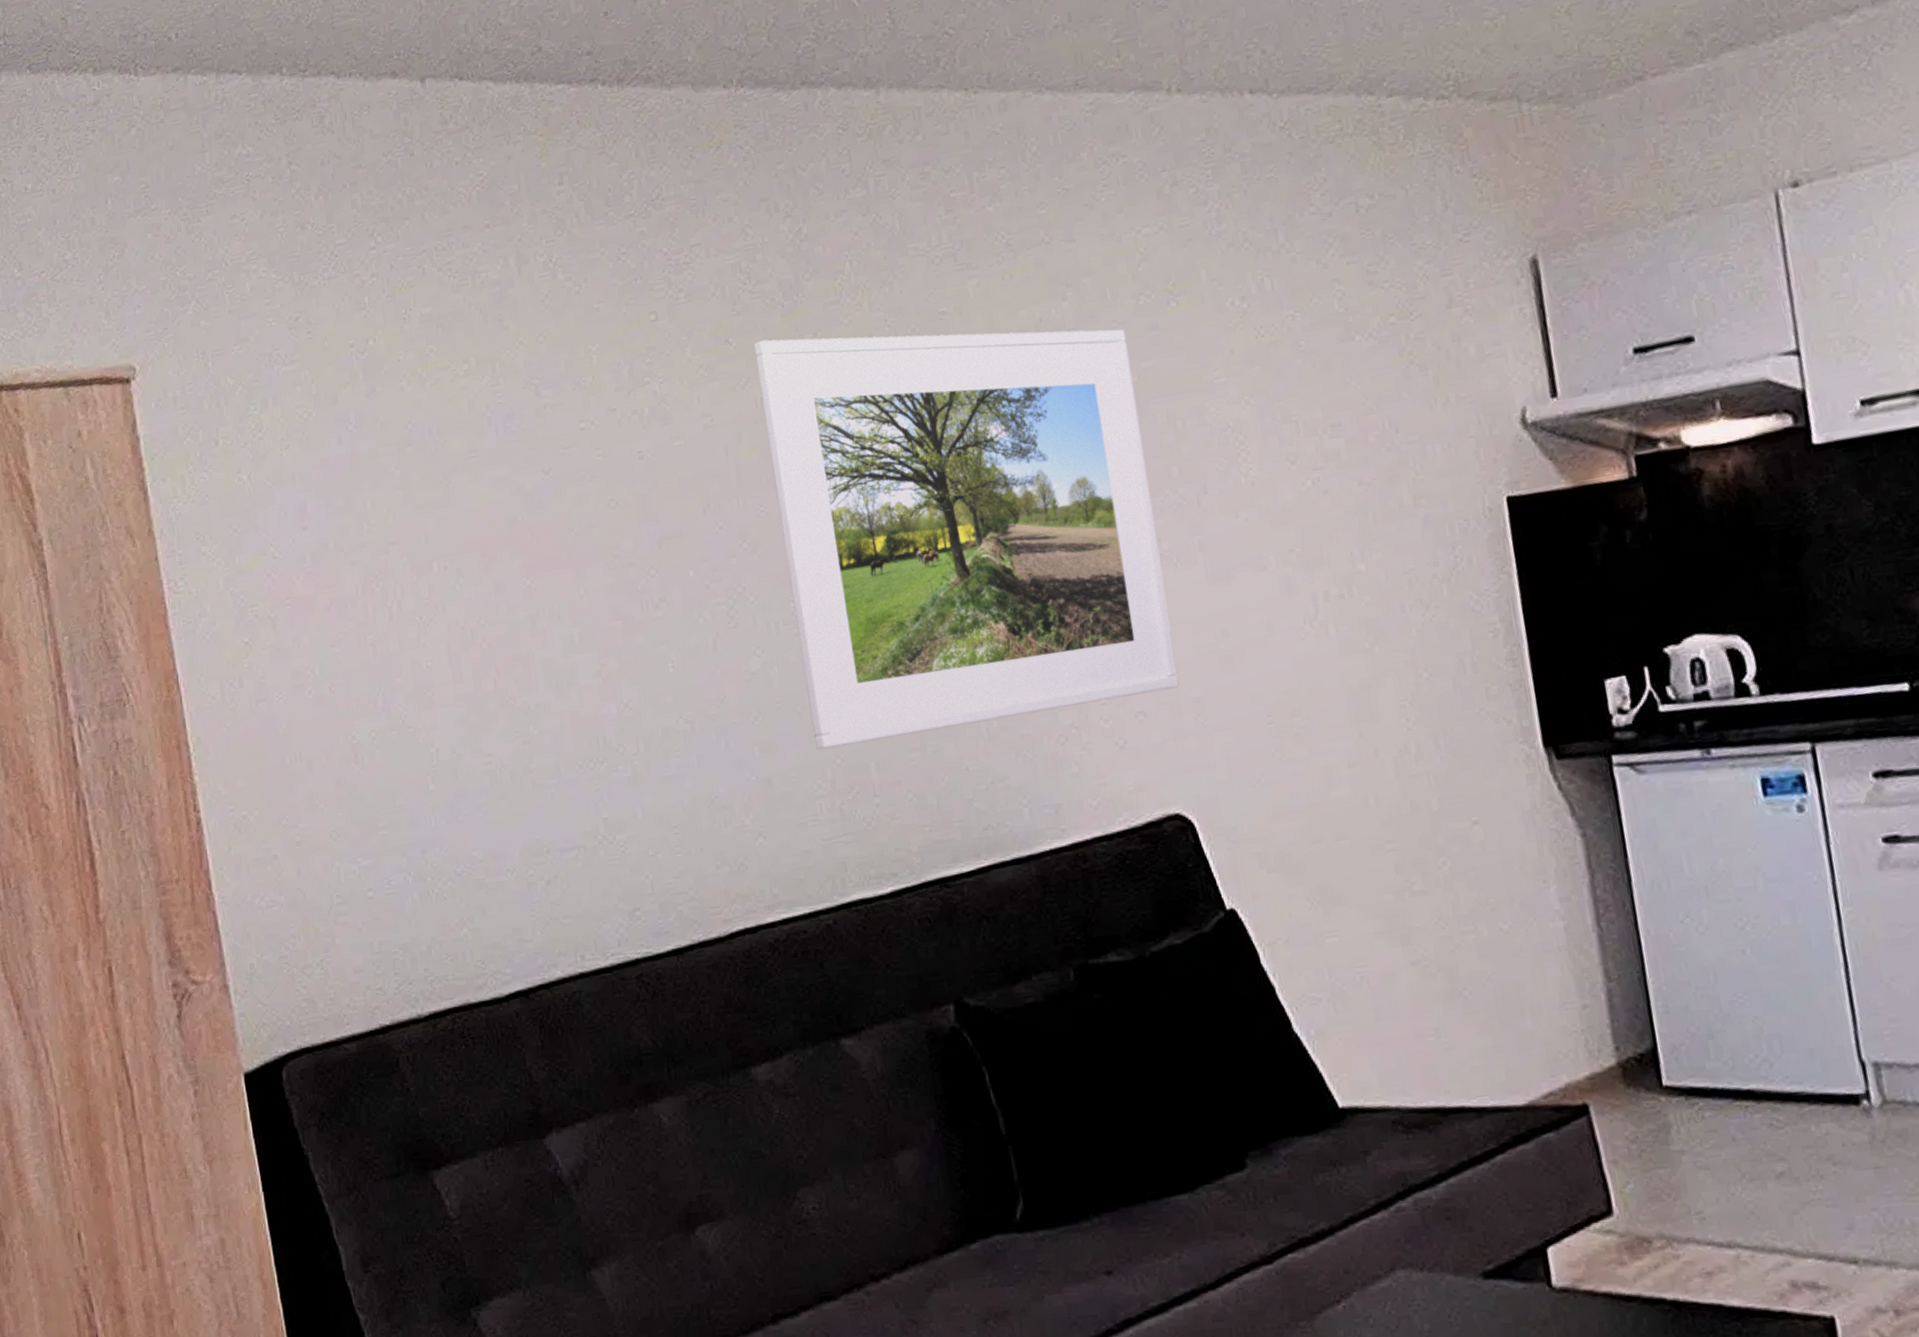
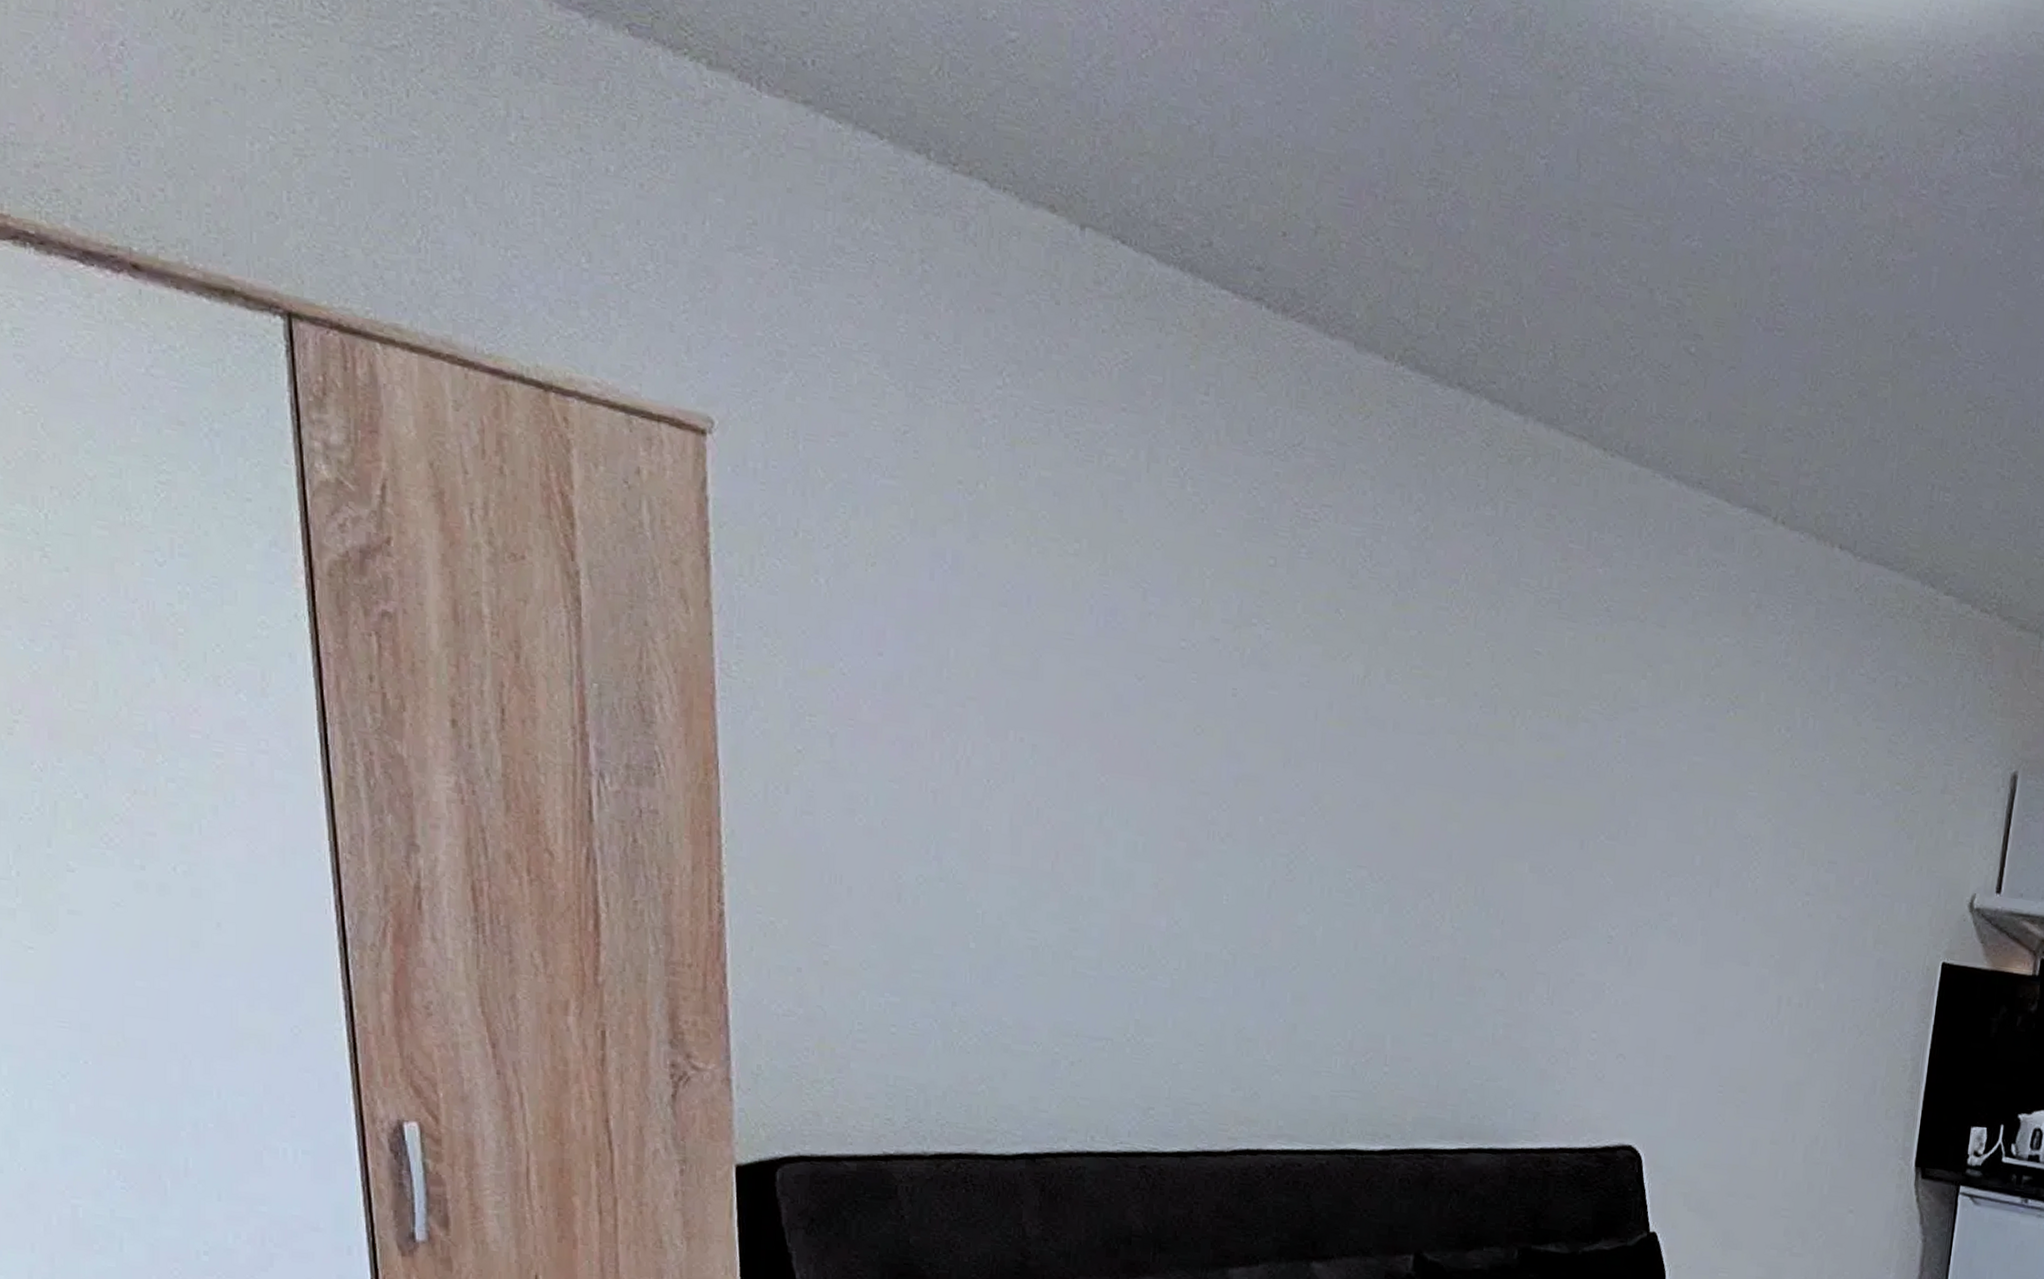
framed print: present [754,329,1179,750] -> none [1342,620,1687,1043]

